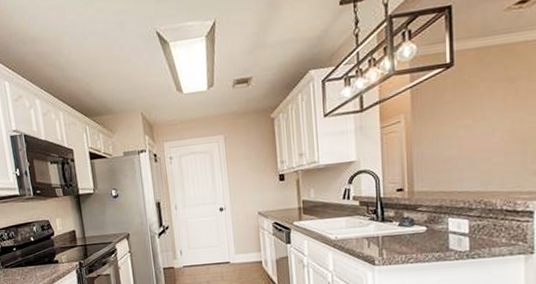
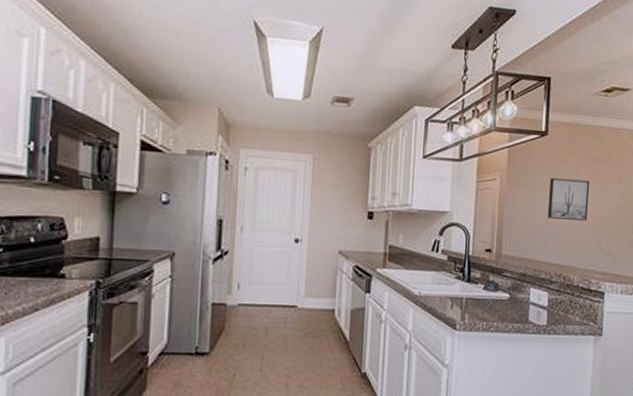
wall art: none [461,102,508,149] -> present [548,177,590,221]

